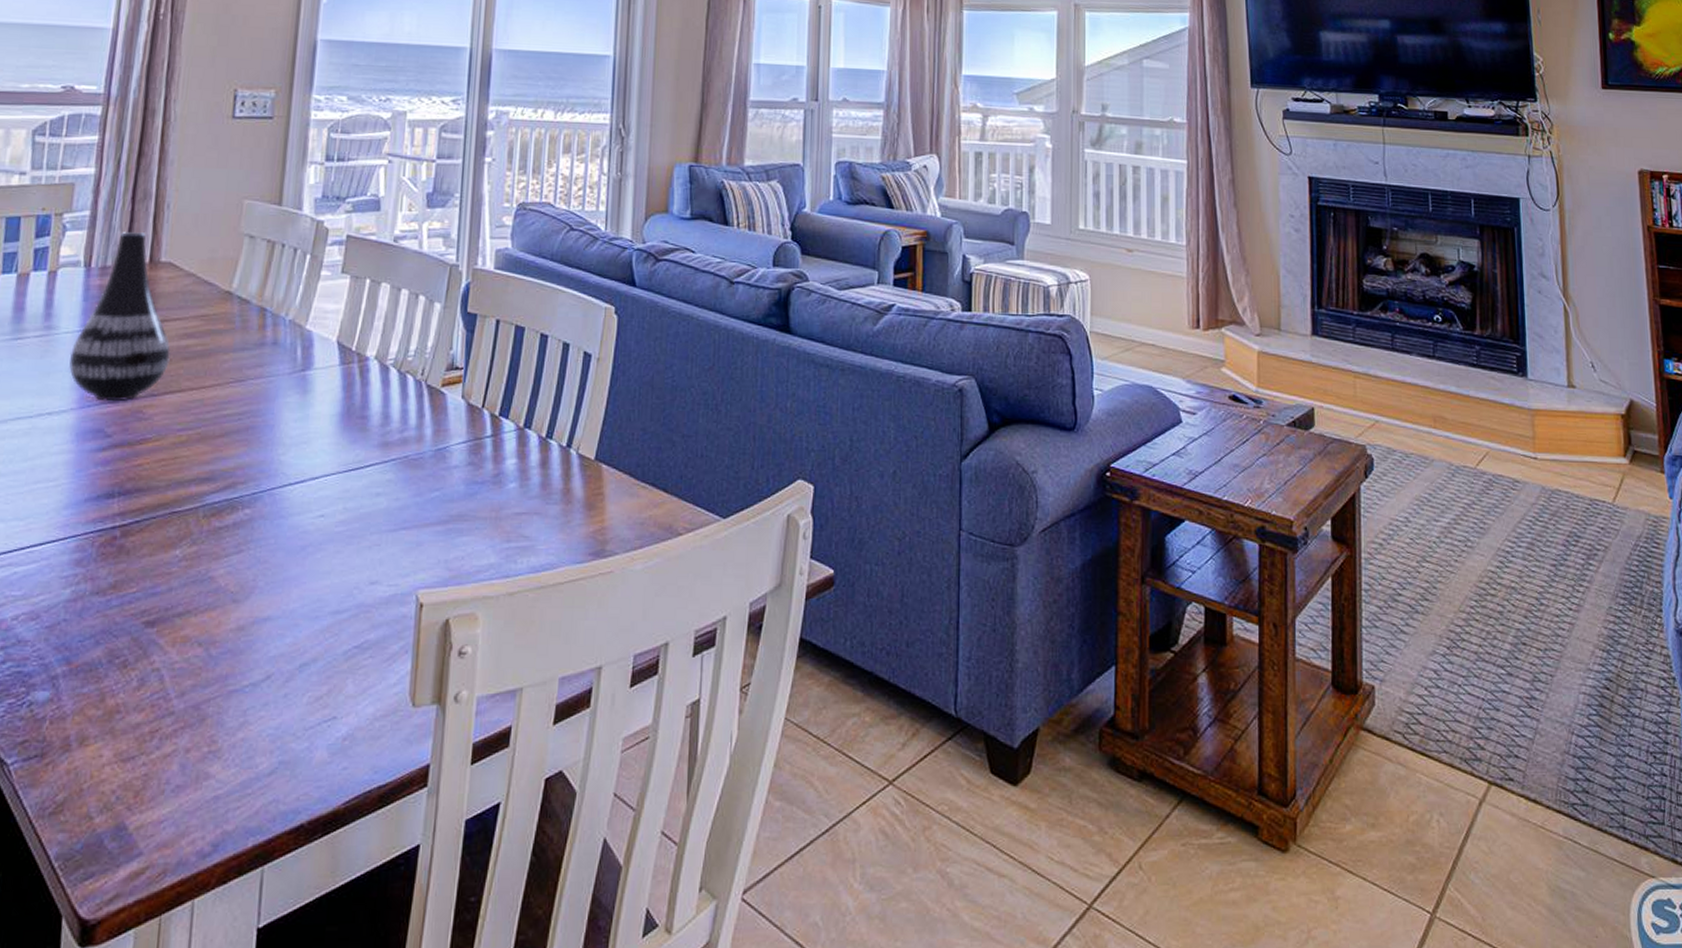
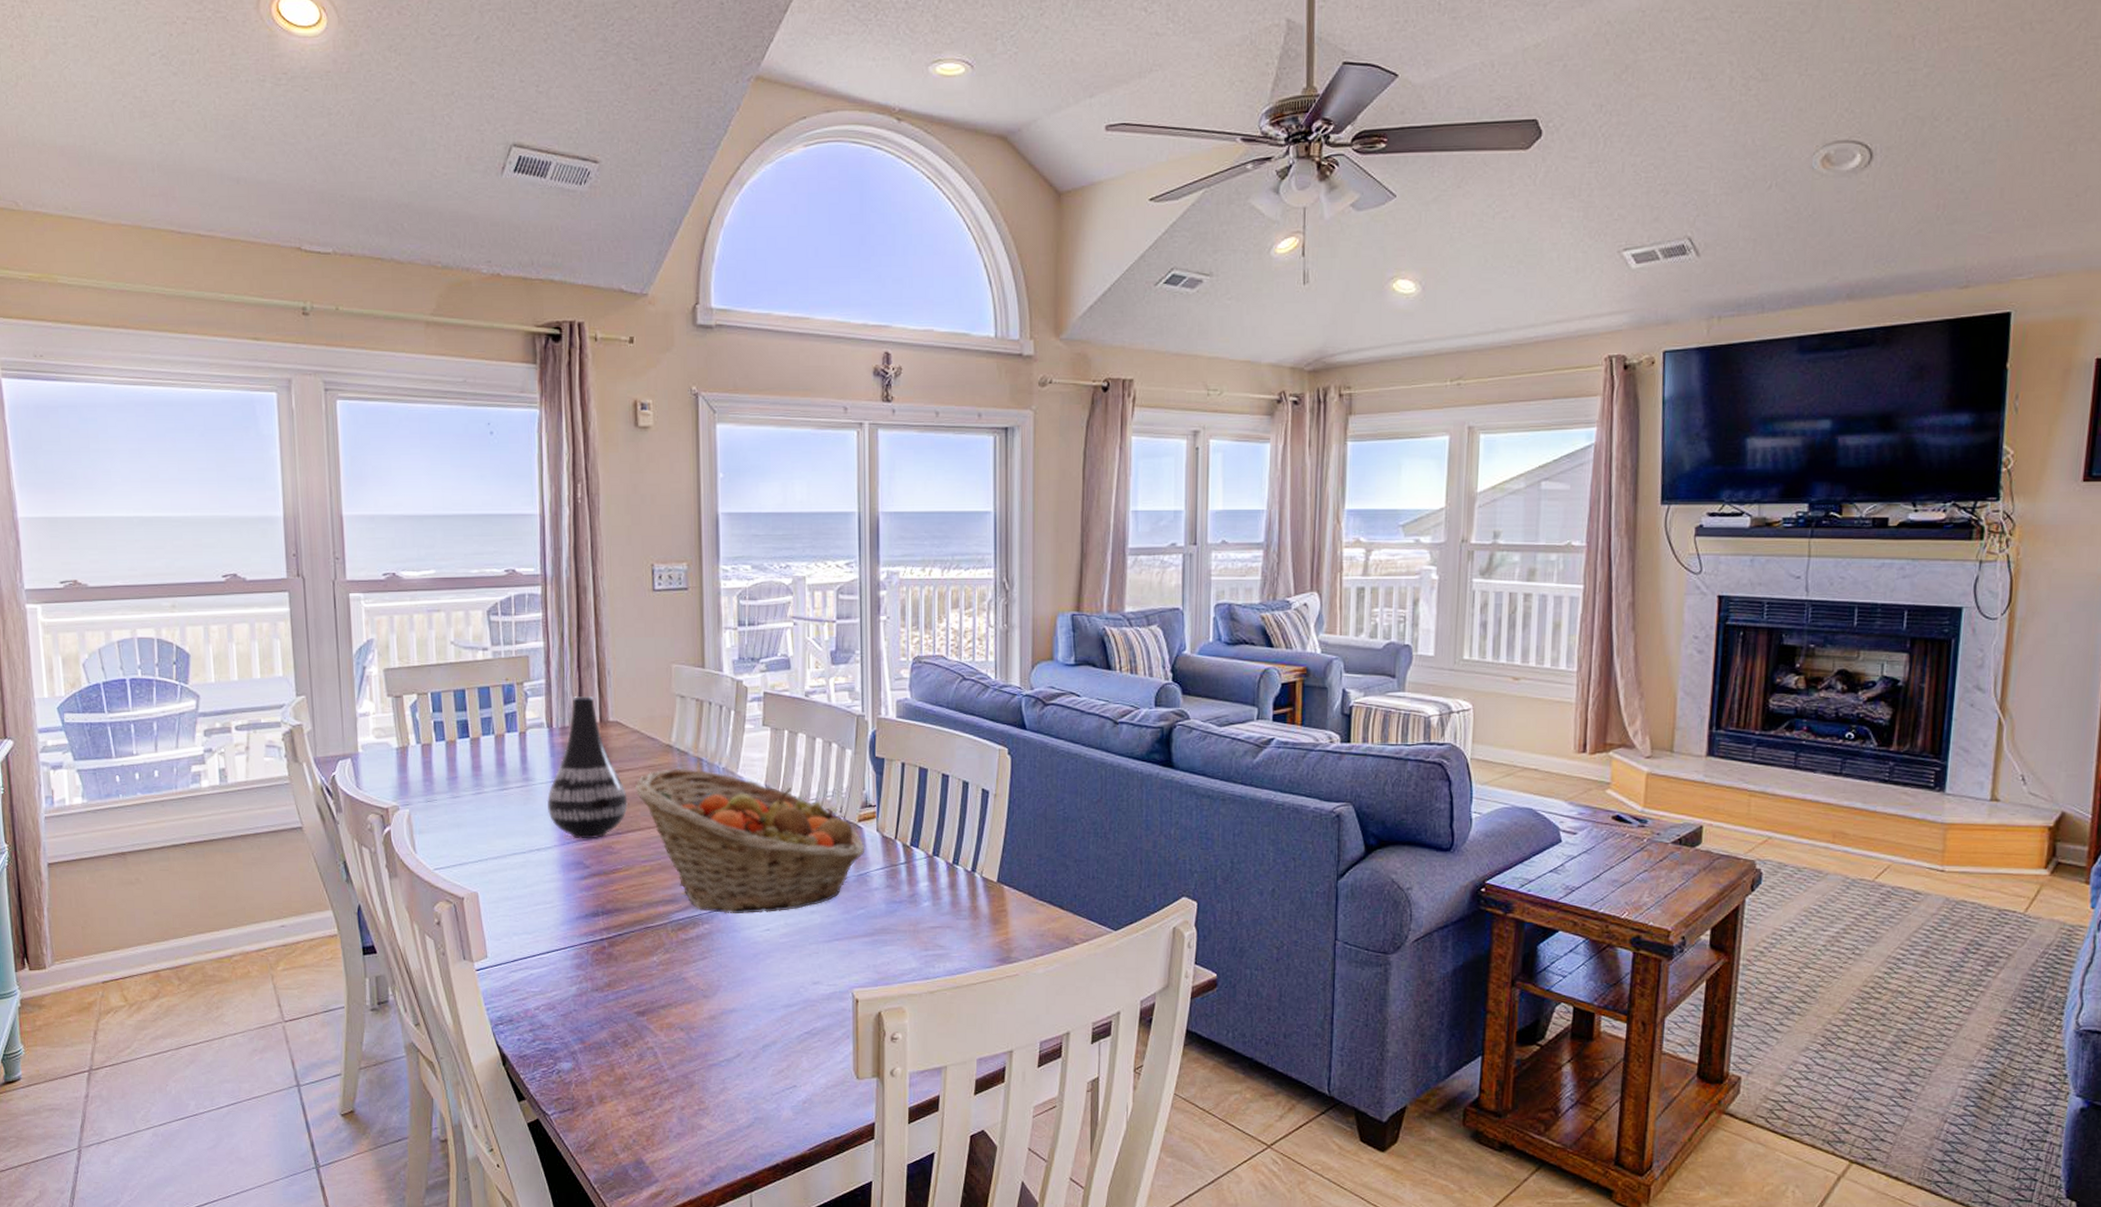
fruit basket: none [181,318,447,497] -> present [635,767,865,914]

